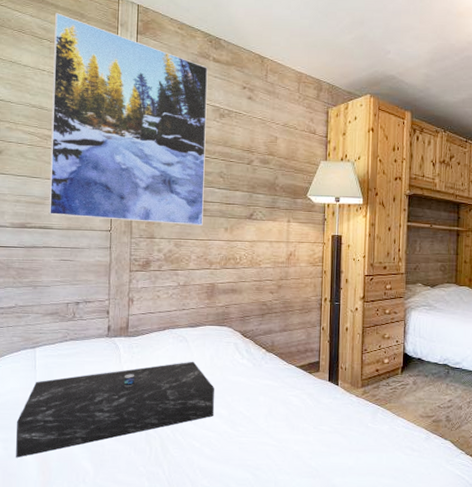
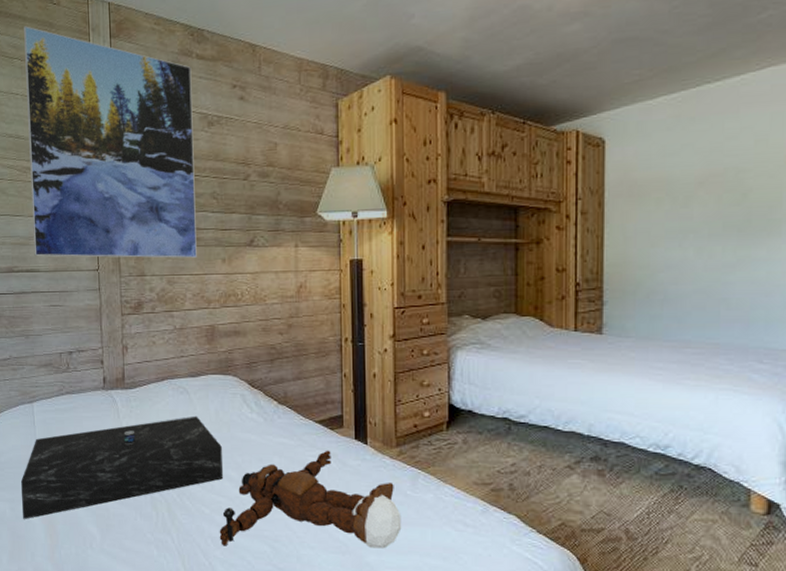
teddy bear: none [207,390,363,476] -> present [219,450,402,549]

